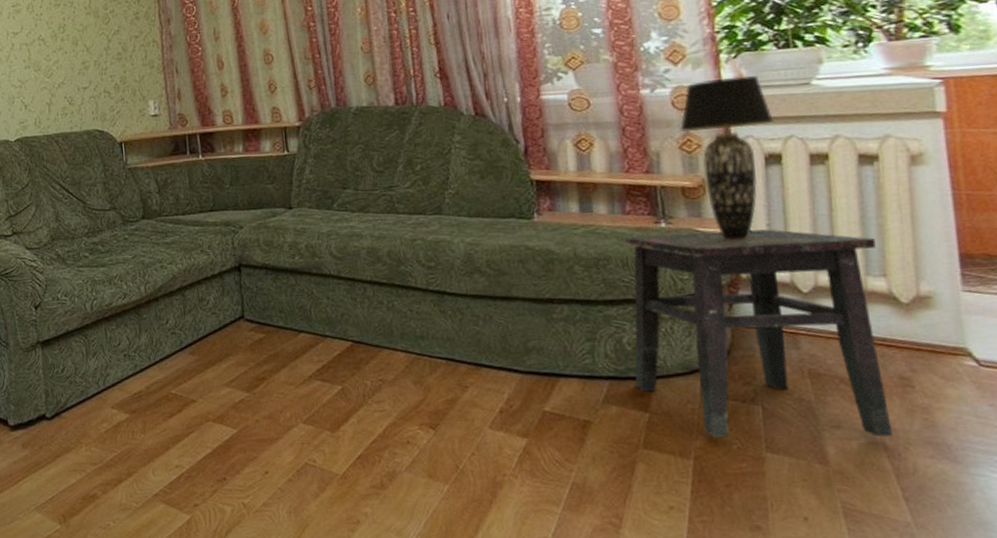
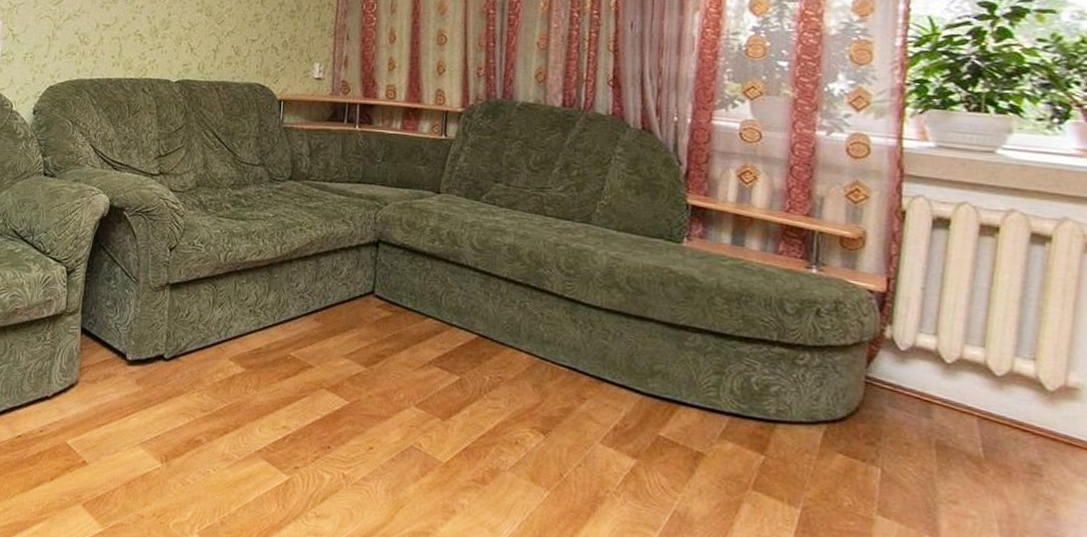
side table: present [624,229,894,438] -> none [756,277,1032,522]
table lamp: present [680,75,774,240] -> none [850,132,949,299]

